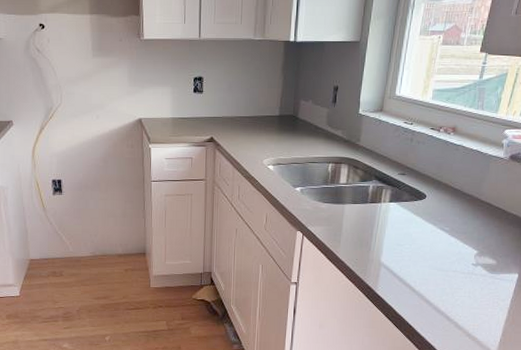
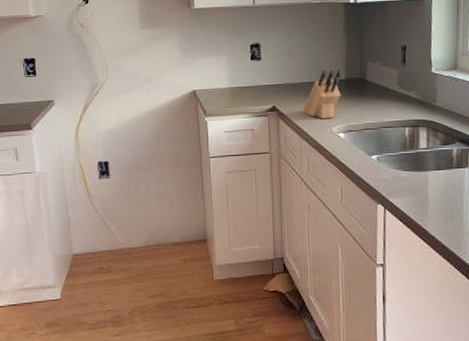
knife block: none [238,105,277,152] -> present [303,69,342,119]

